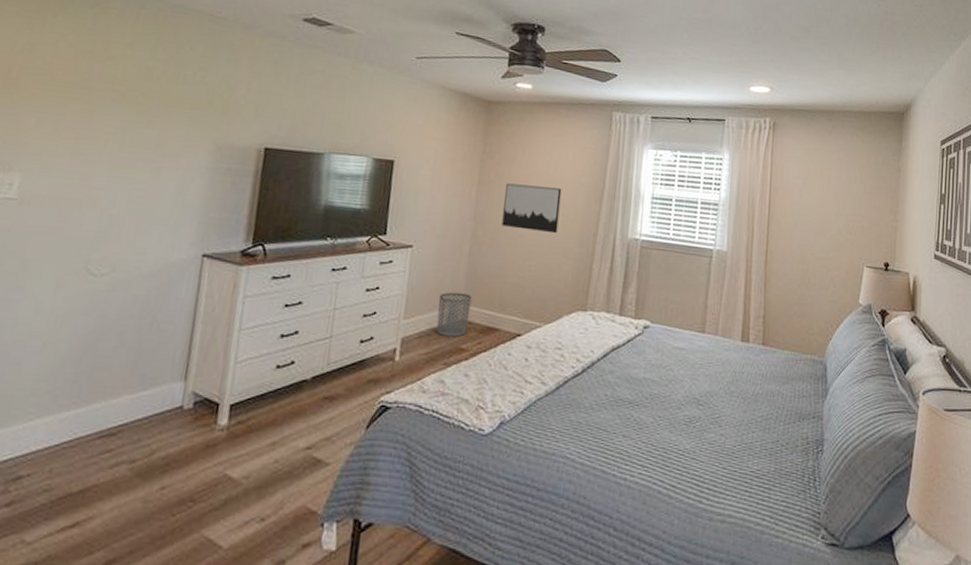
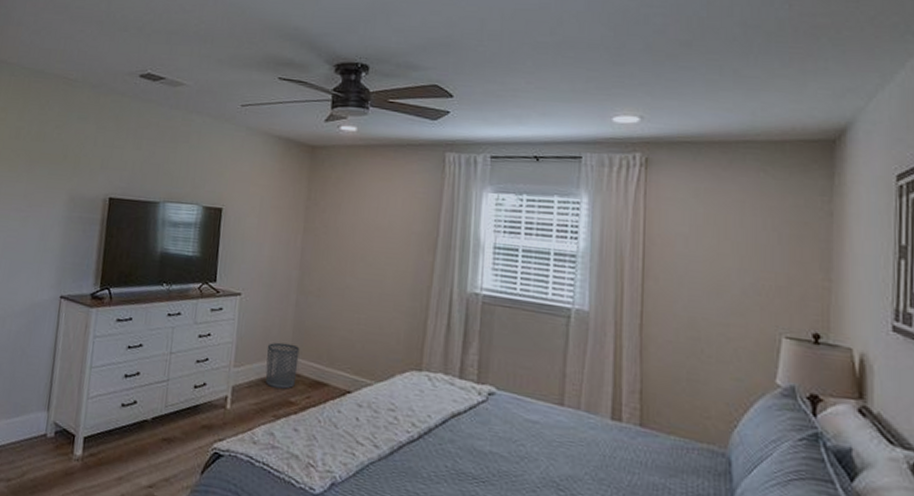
wall art: present [502,183,562,234] -> none [328,231,391,286]

